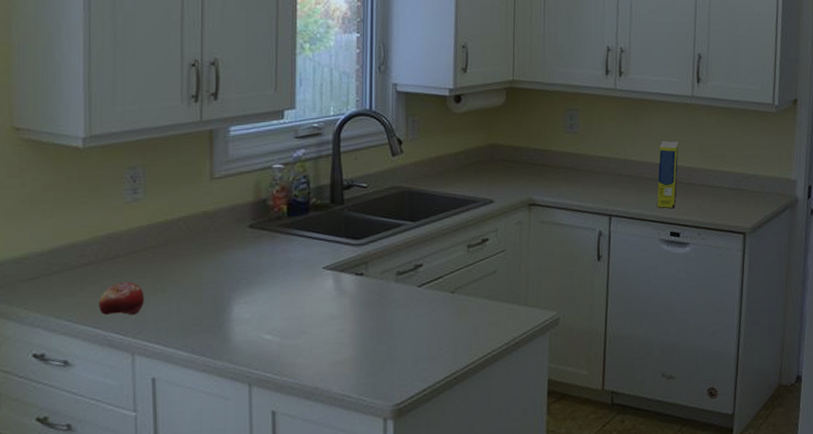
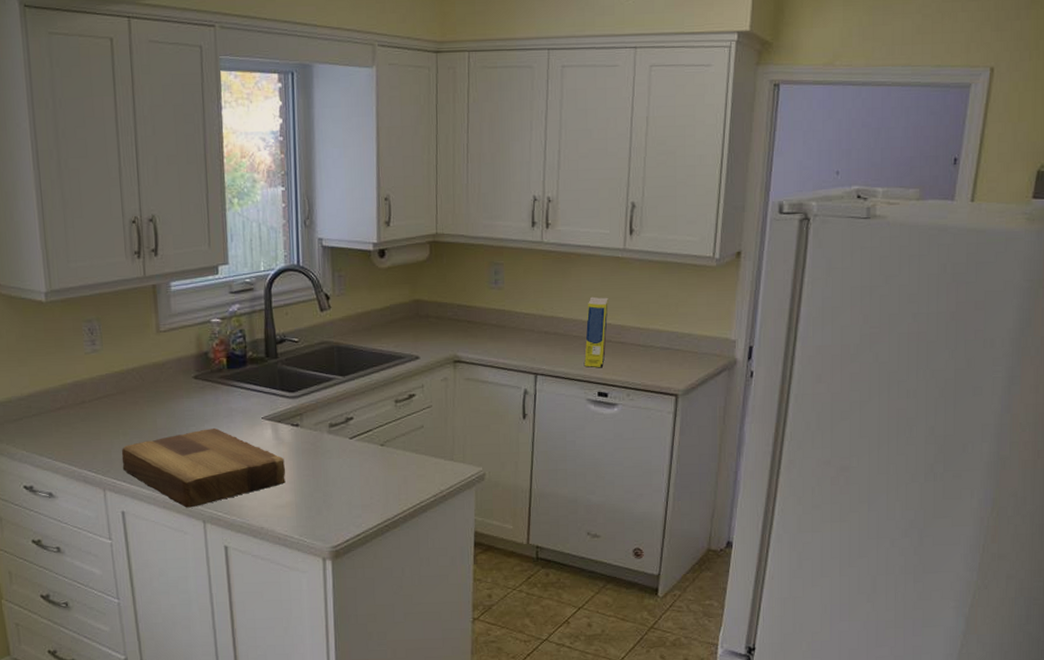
fruit: present [98,281,144,315] -> none [71,425,110,455]
cutting board: none [157,279,347,370] -> present [121,427,286,508]

